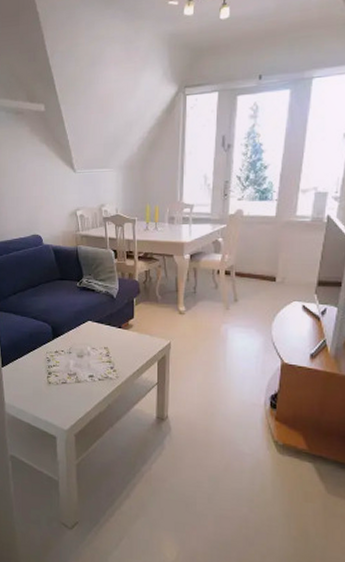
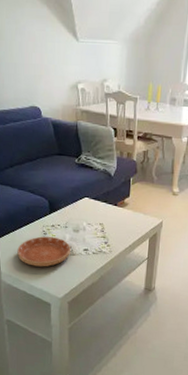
saucer: none [21,363,75,396] -> present [17,236,70,267]

